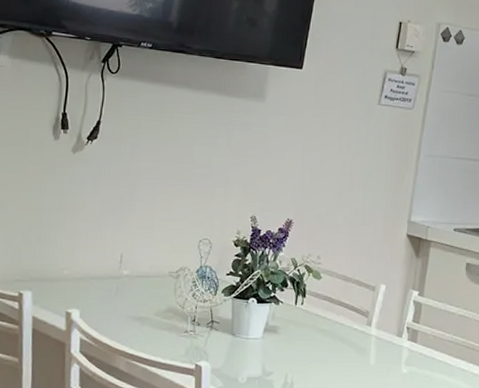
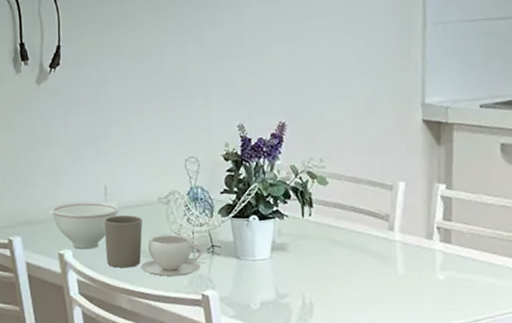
bowl: none [66,265,131,311] -> present [51,201,119,250]
mug: none [112,283,152,333] -> present [104,215,143,268]
teacup: none [142,306,203,346] -> present [140,234,203,277]

